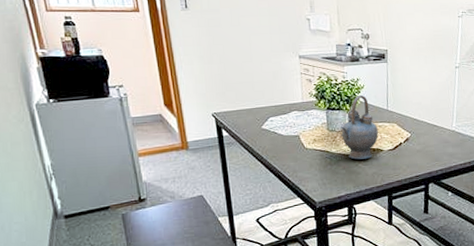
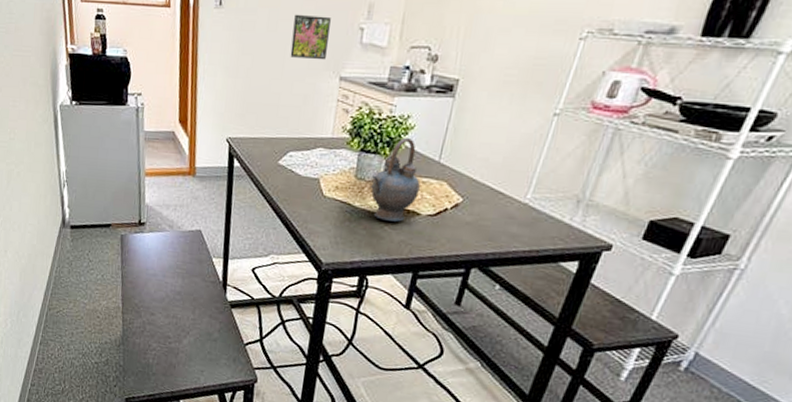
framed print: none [253,11,285,45] -> present [290,14,331,60]

